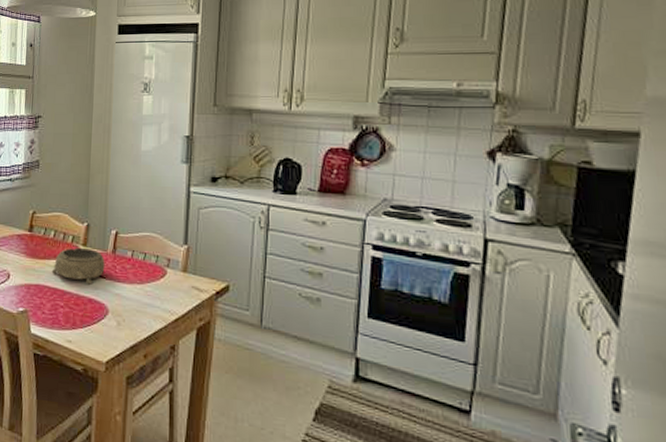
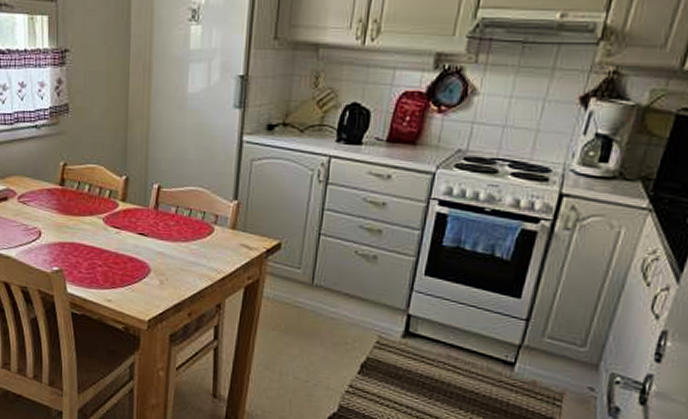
decorative bowl: present [51,247,105,285] -> none [87,203,146,243]

